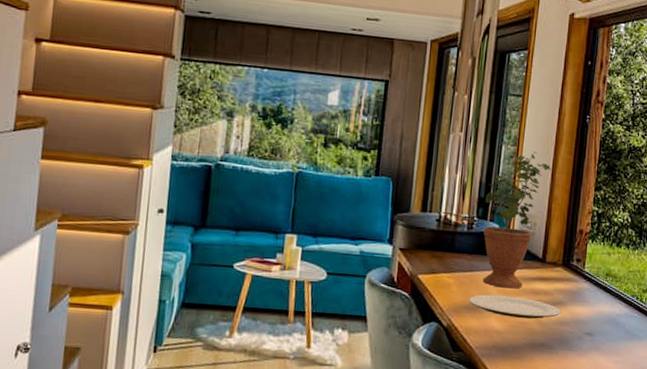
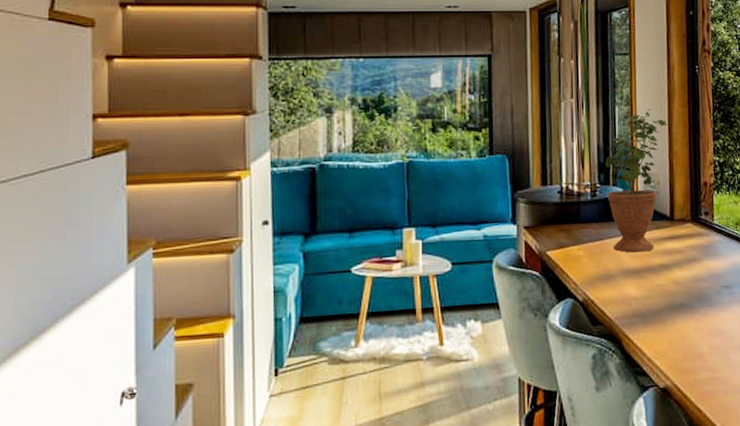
plate: present [469,294,562,319] -> none [602,259,697,281]

